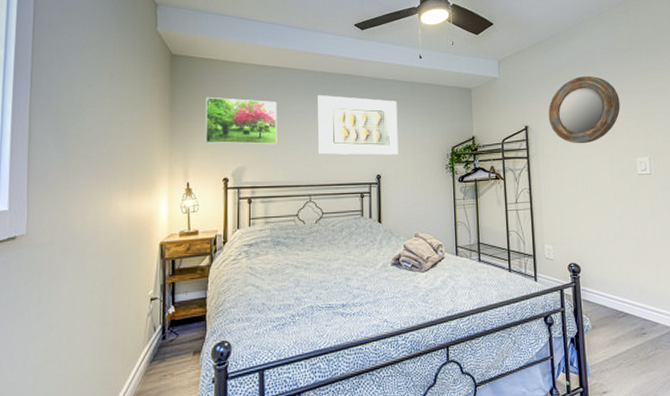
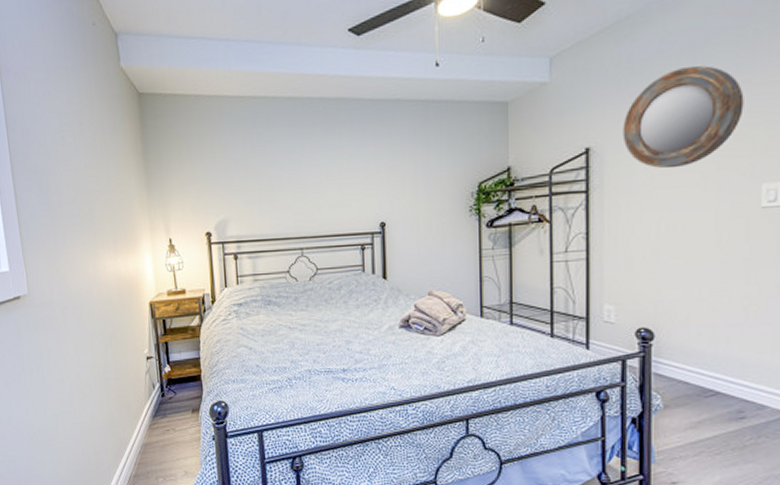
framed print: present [205,96,277,145] -> none [179,139,261,194]
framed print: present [317,95,399,155] -> none [304,126,408,201]

